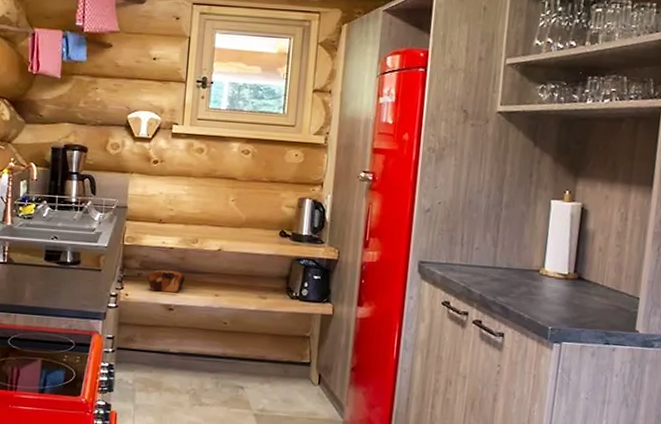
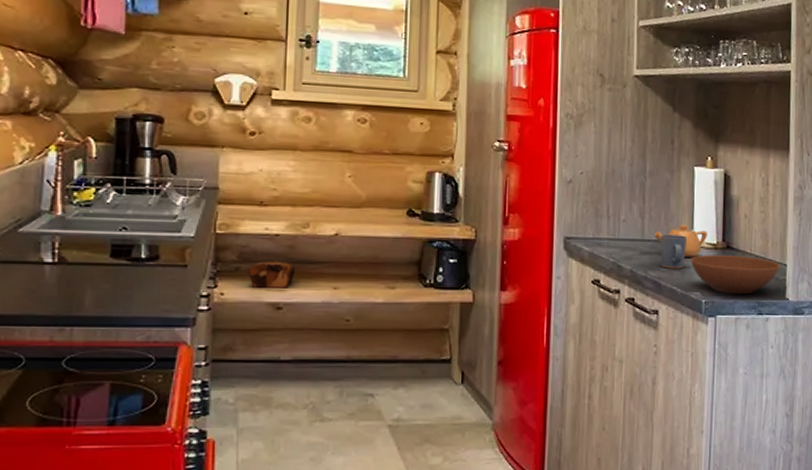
teapot: none [505,254,559,286] -> present [654,224,707,257]
mug: none [510,263,538,296] -> present [660,234,687,269]
bowl: none [539,284,634,325] -> present [689,255,781,295]

